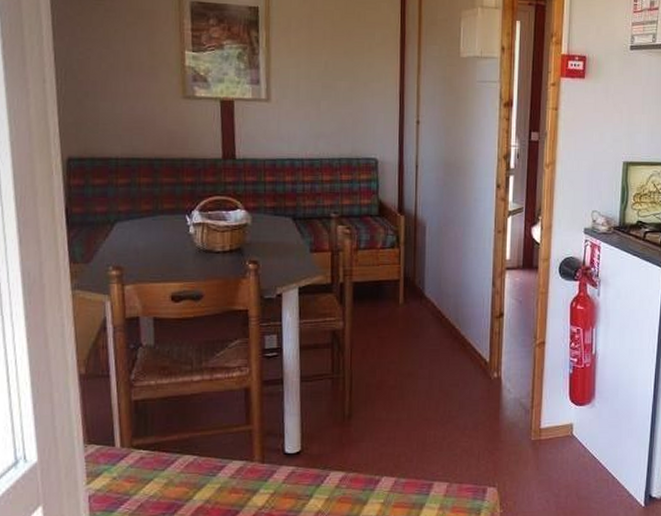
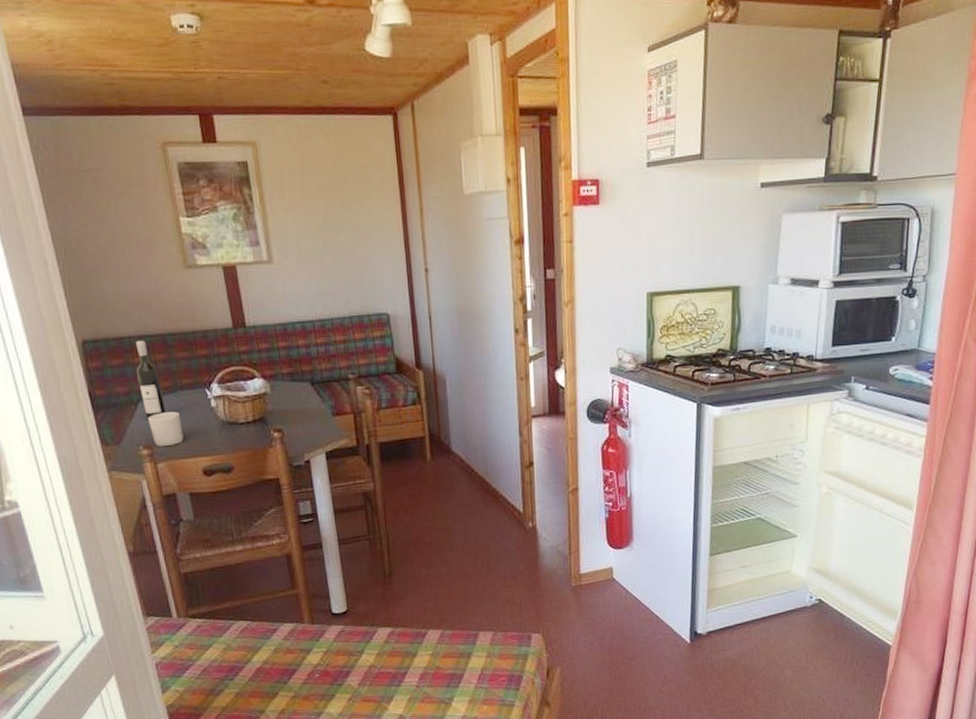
bottle: none [118,162,143,240] -> present [135,340,167,419]
mug: none [122,235,157,270] -> present [148,411,184,447]

